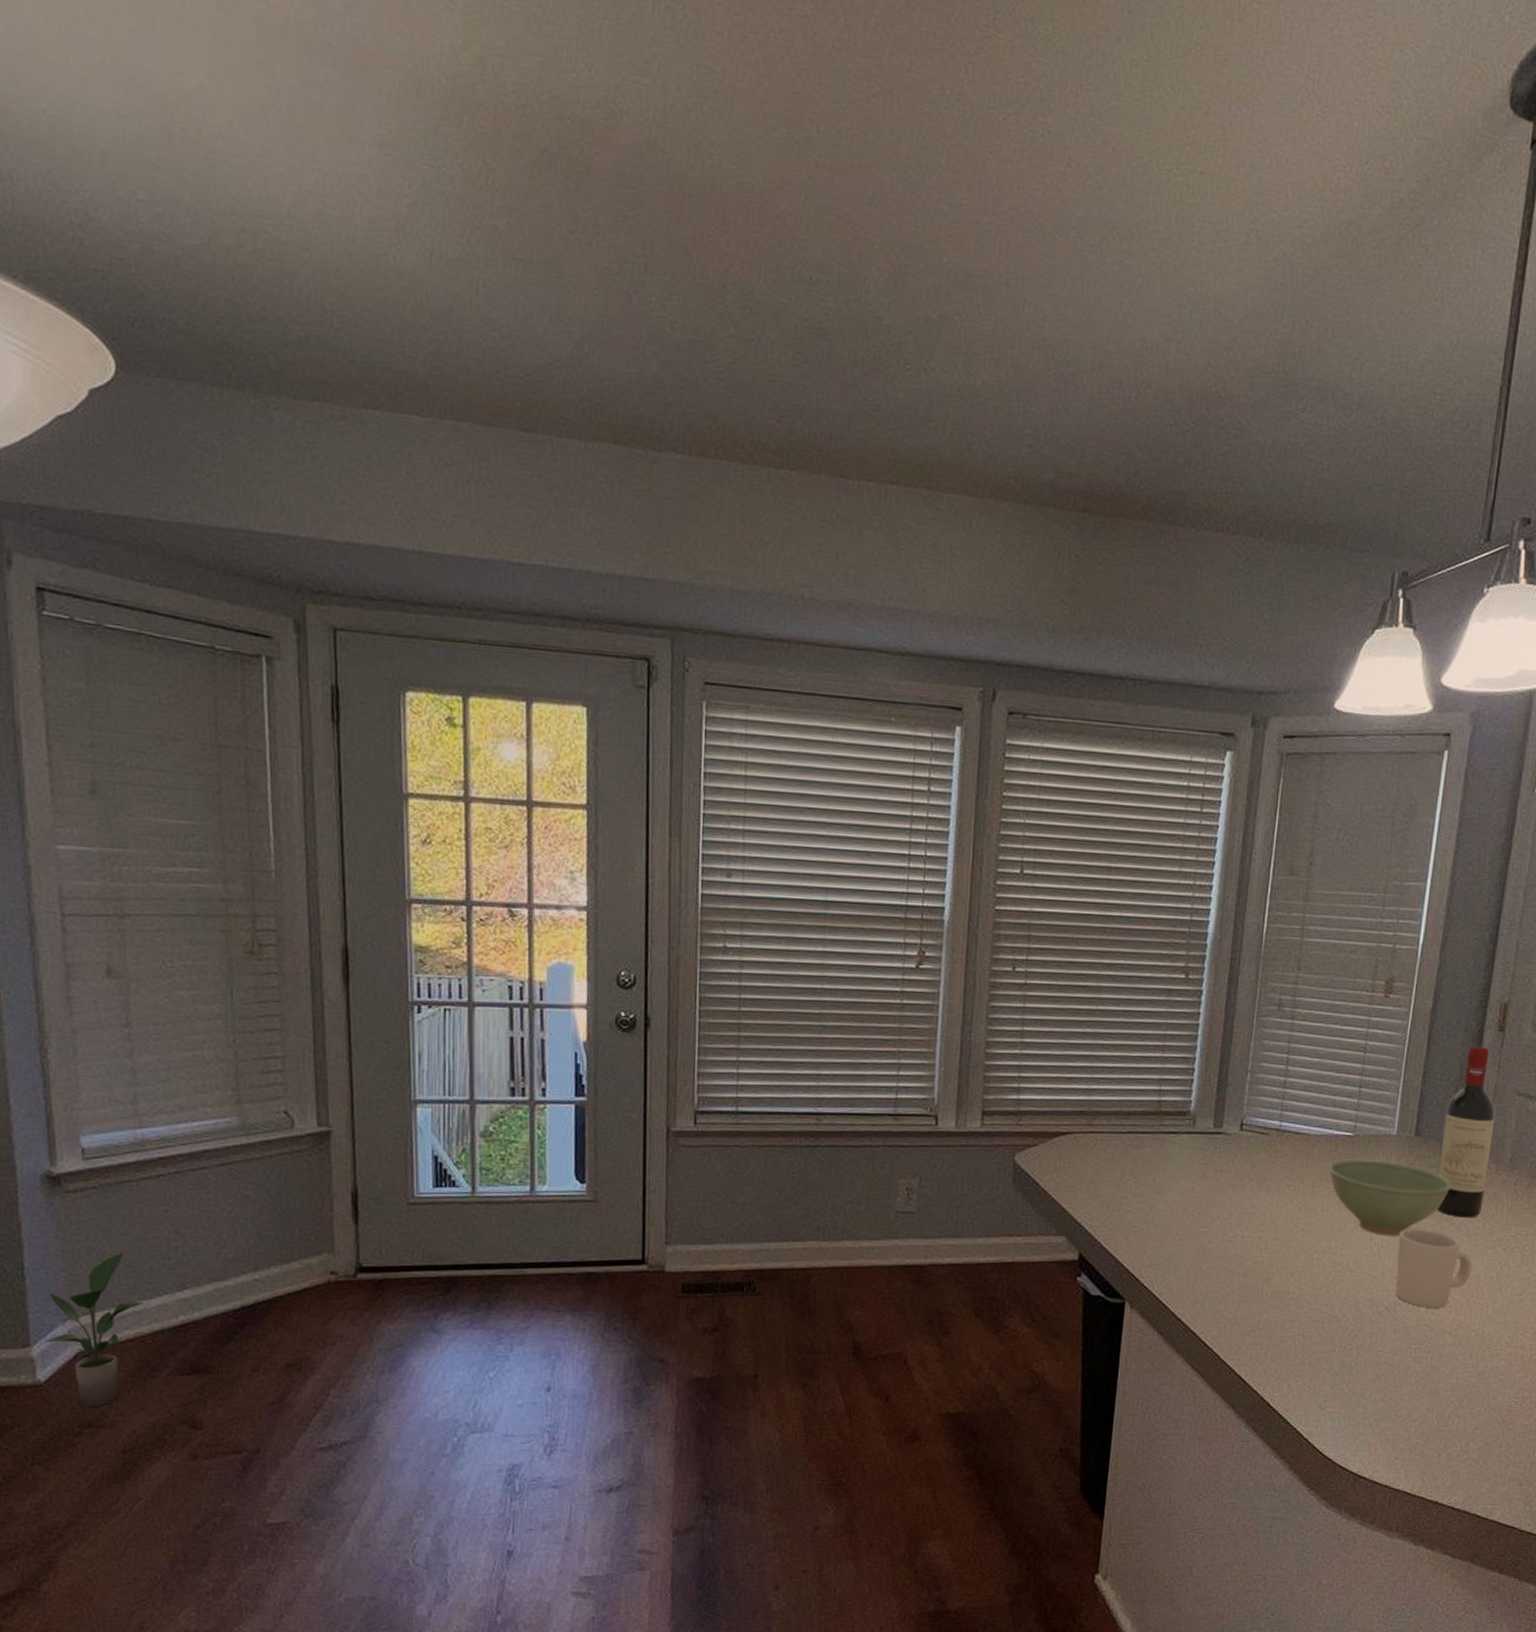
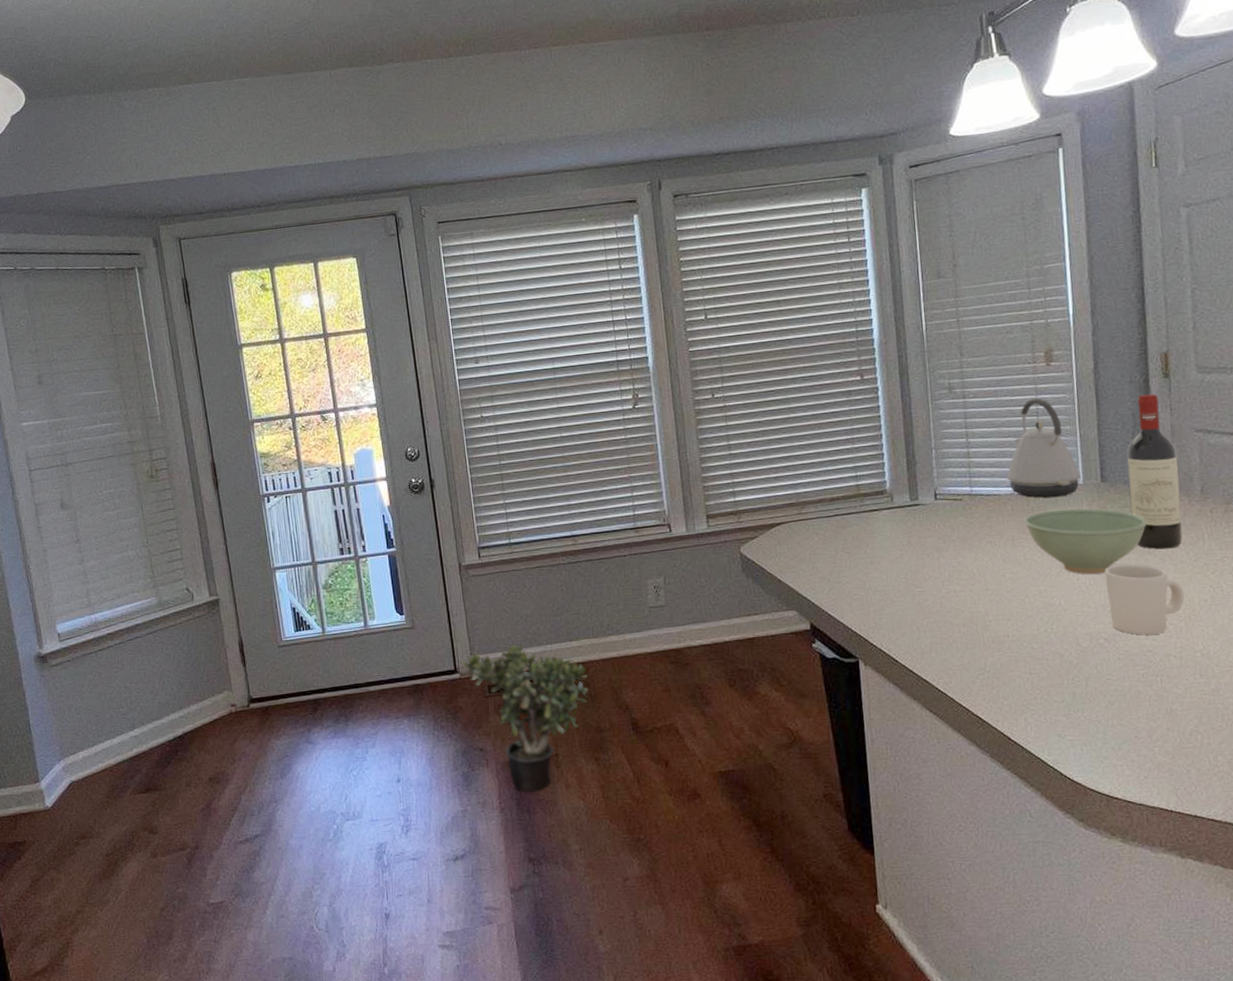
potted plant: present [45,1252,145,1408] -> none [47,706,110,824]
potted plant: none [652,1236,809,1418] -> present [461,644,589,793]
kettle: none [1320,1031,1396,1146] -> present [1007,397,1081,498]

